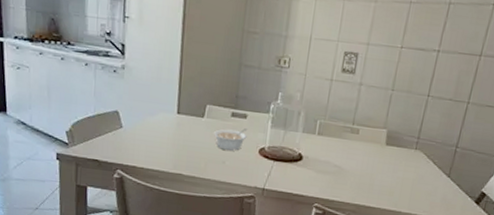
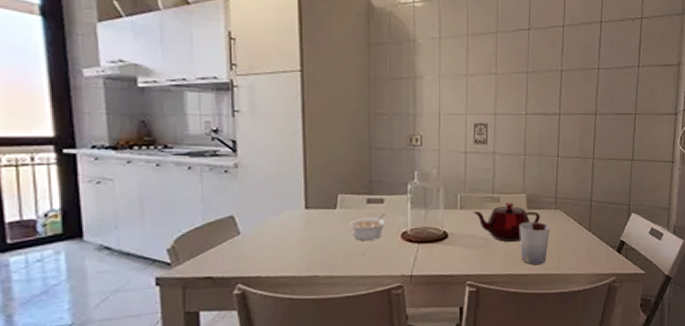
teapot: none [330,135,399,175] -> present [473,203,540,243]
cup: none [371,157,407,201] -> present [519,222,550,265]

